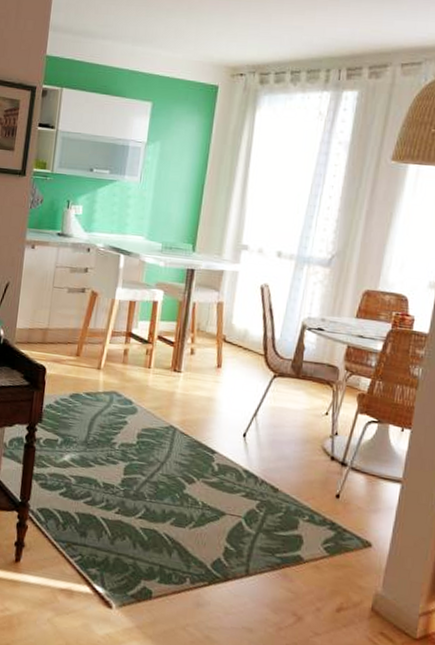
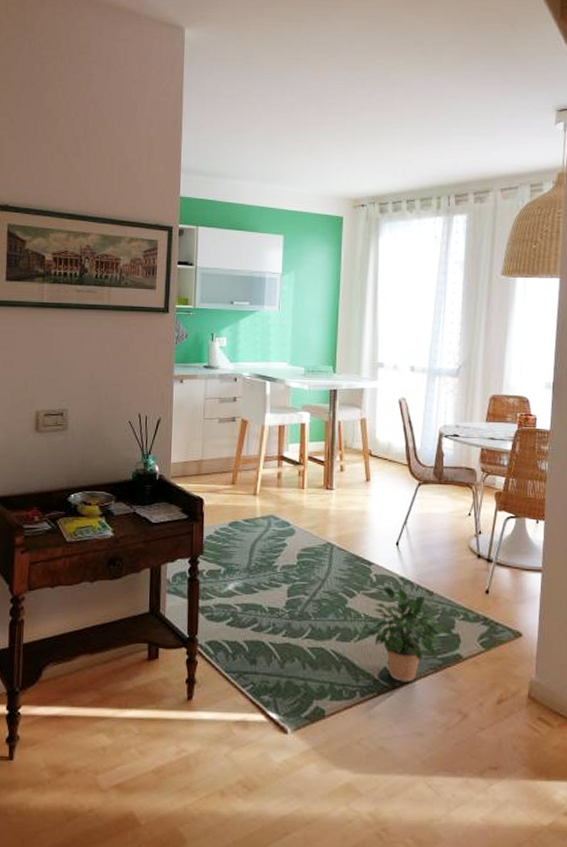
potted plant: none [199,477,298,577] -> present [362,586,456,682]

